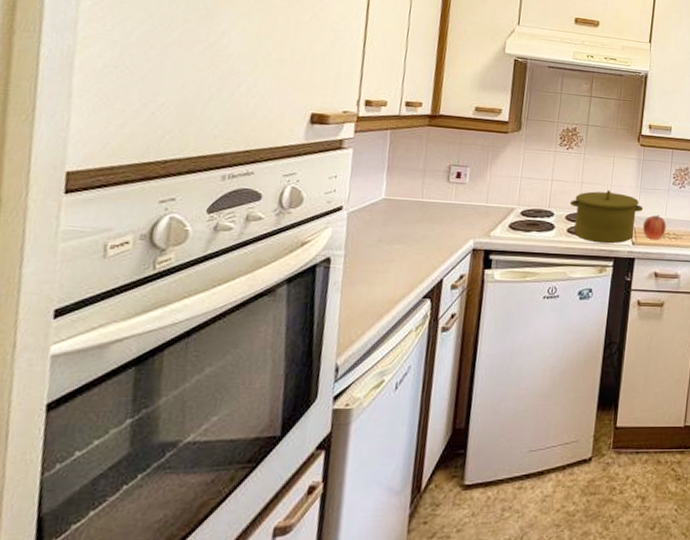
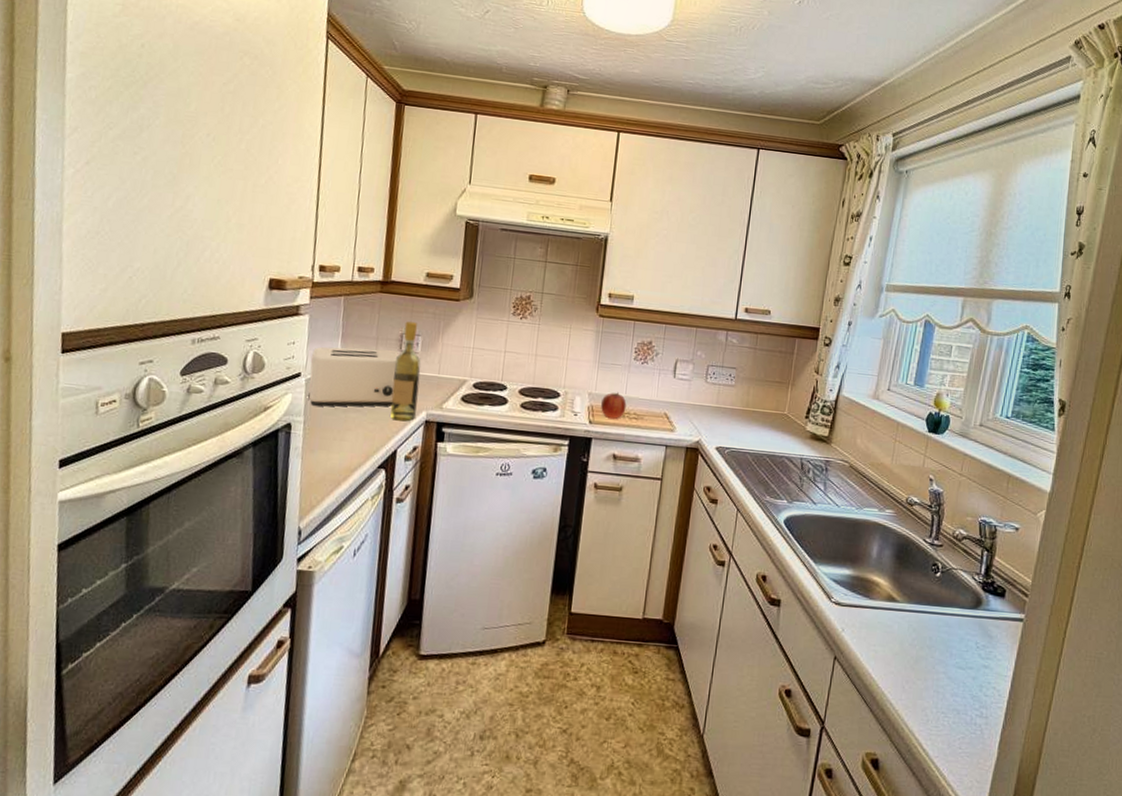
toaster: none [350,179,447,239] -> present [308,347,400,407]
bottle: none [436,153,469,251] -> present [390,321,421,421]
cooking pot: present [569,190,643,244] -> none [523,364,601,421]

